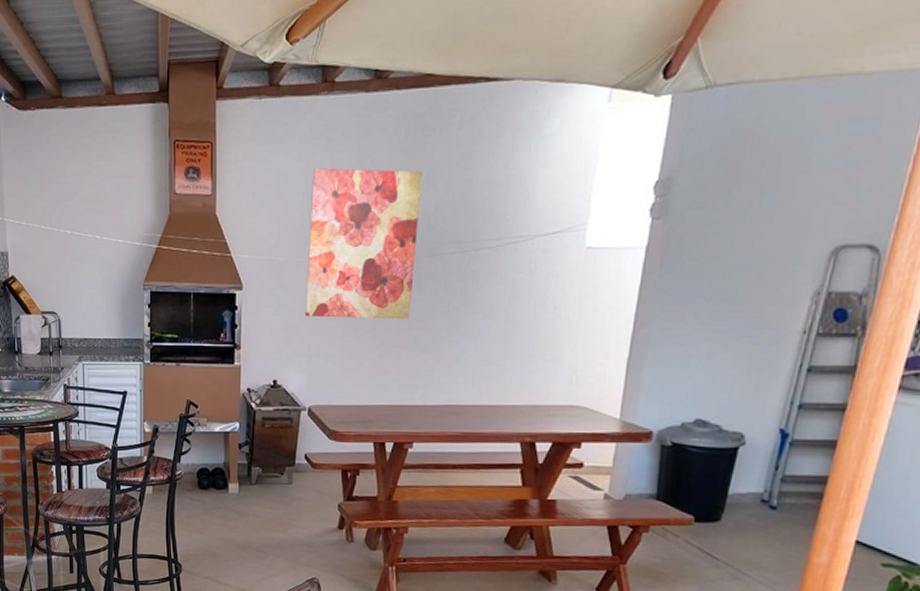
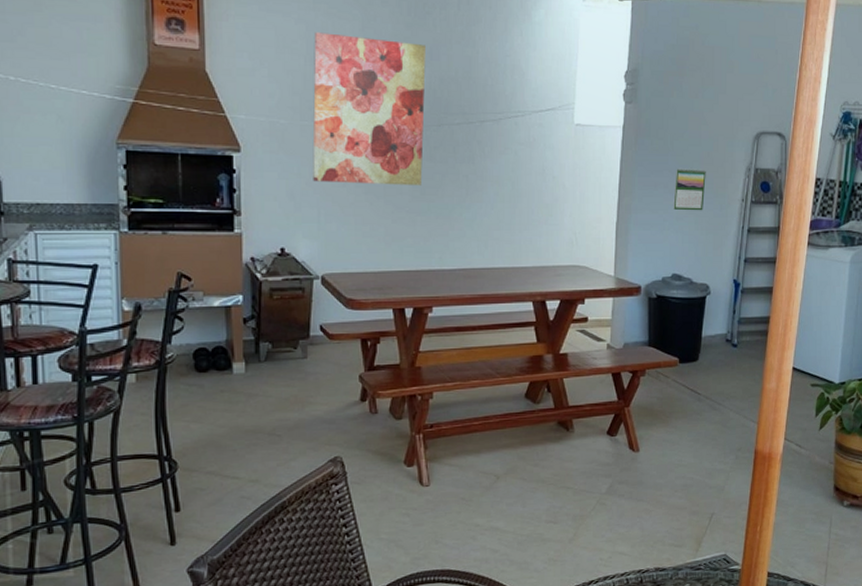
calendar: none [704,293,755,345] -> present [673,167,706,211]

